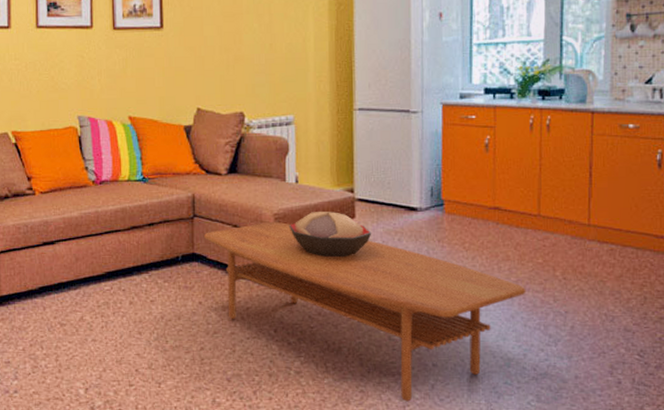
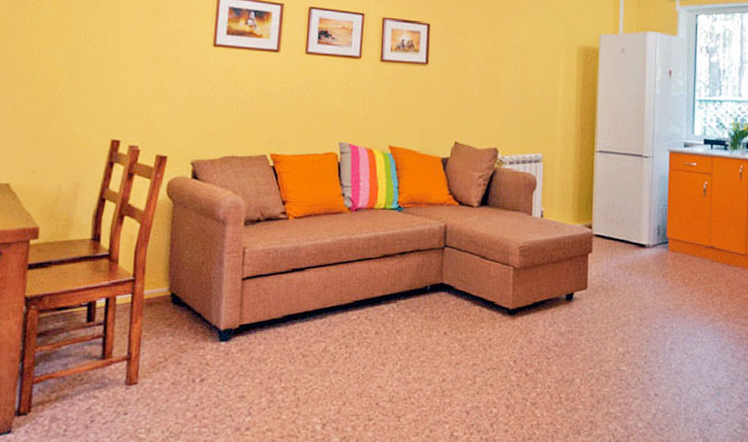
coffee table: present [204,221,526,402] -> none [453,253,735,431]
decorative bowl: present [288,212,372,258] -> none [532,246,606,290]

